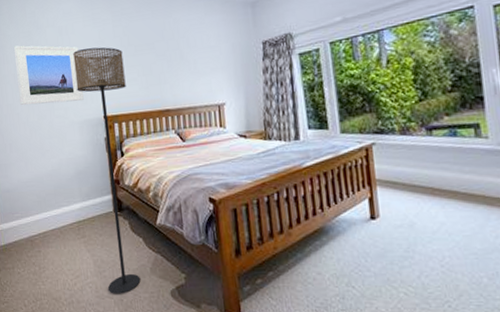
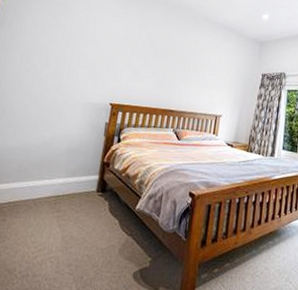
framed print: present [14,45,84,106] -> none [26,19,102,86]
floor lamp: present [73,47,141,294] -> none [69,40,143,272]

